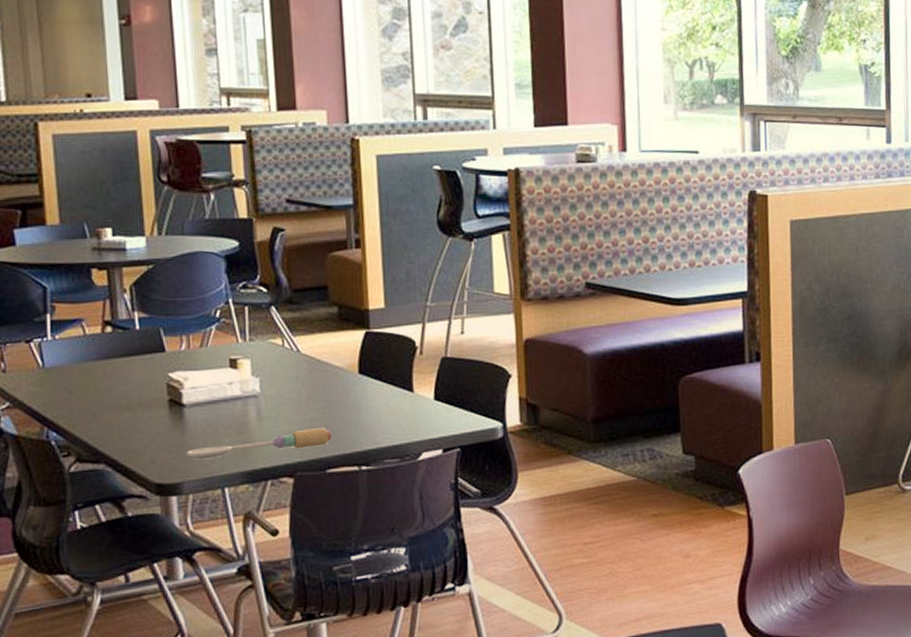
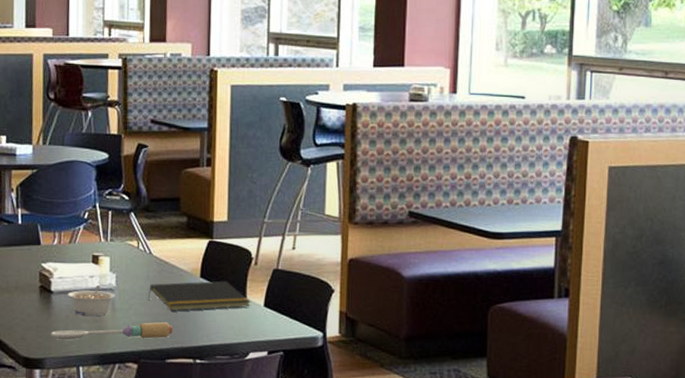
legume: none [202,393,260,429] -> present [67,285,115,316]
notepad: none [300,375,418,414] -> present [149,280,250,311]

